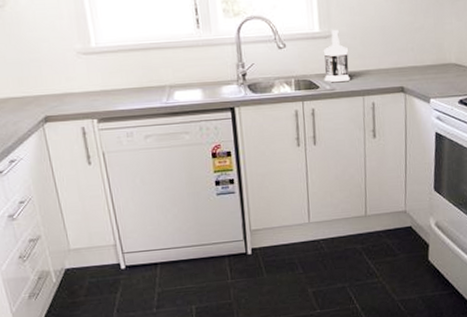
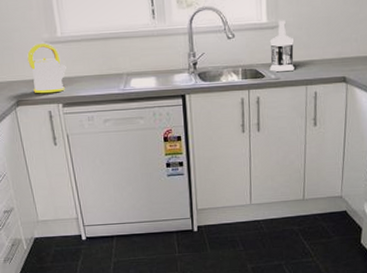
kettle: none [57,53,102,109] -> present [27,42,66,94]

